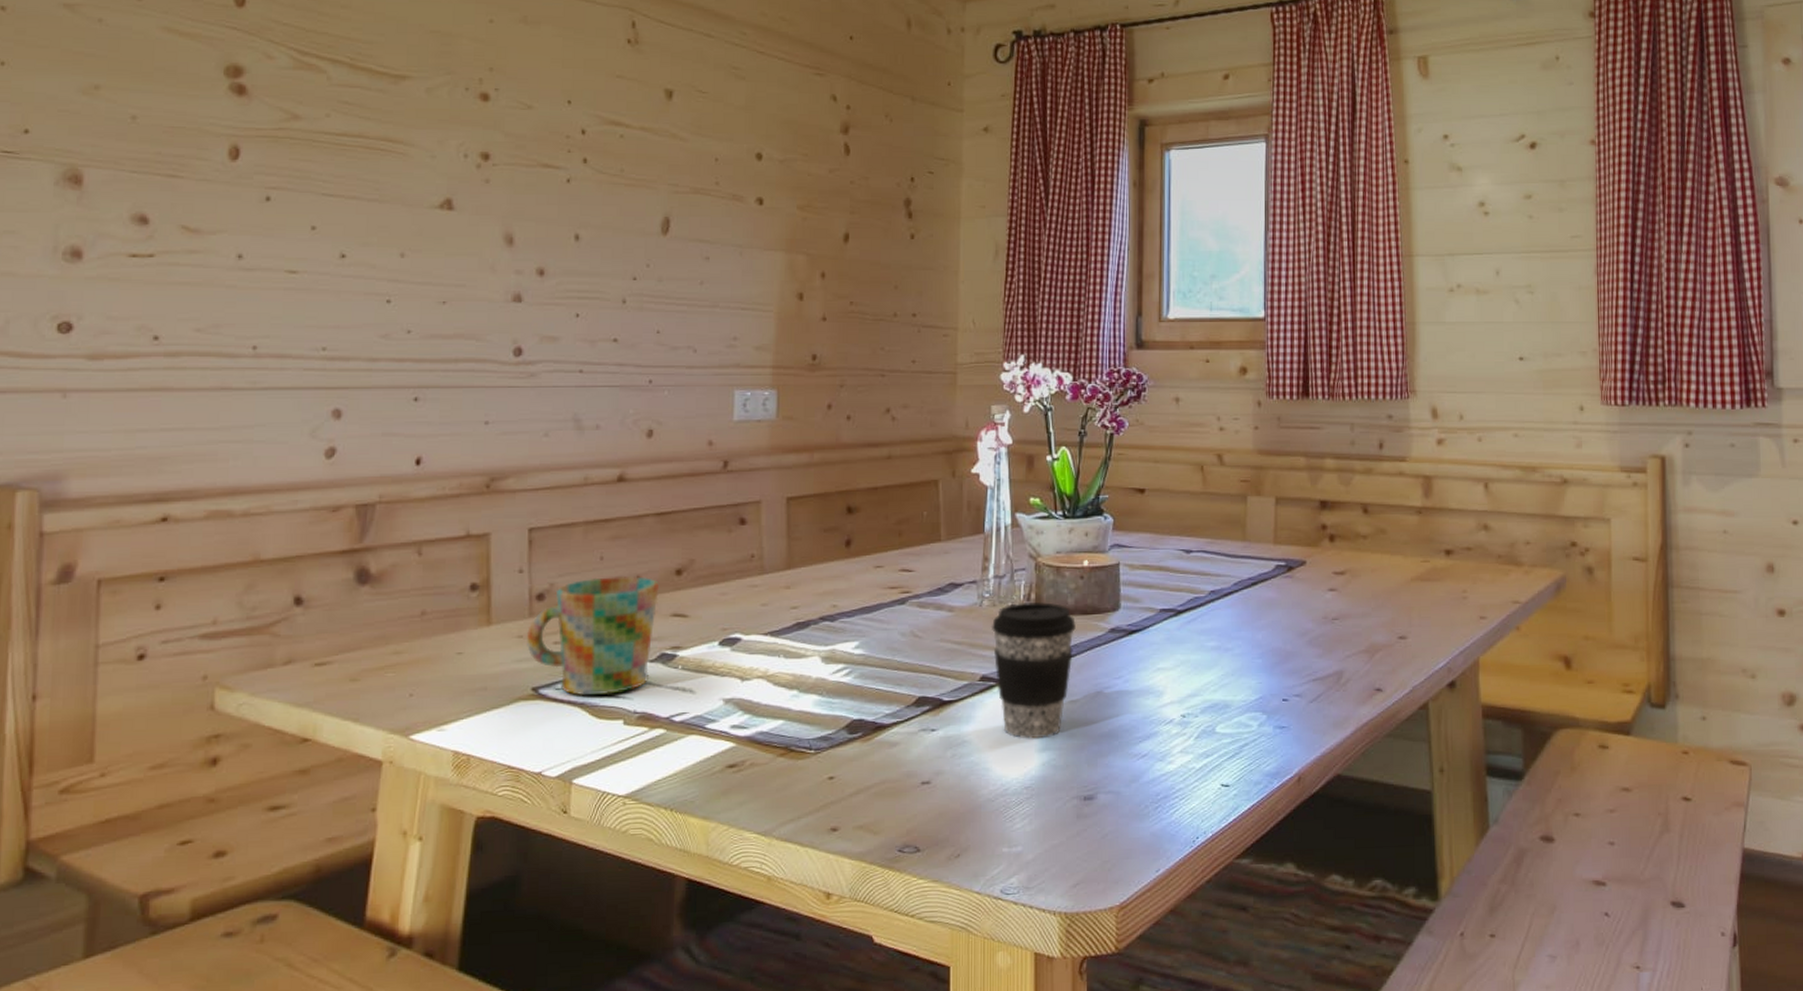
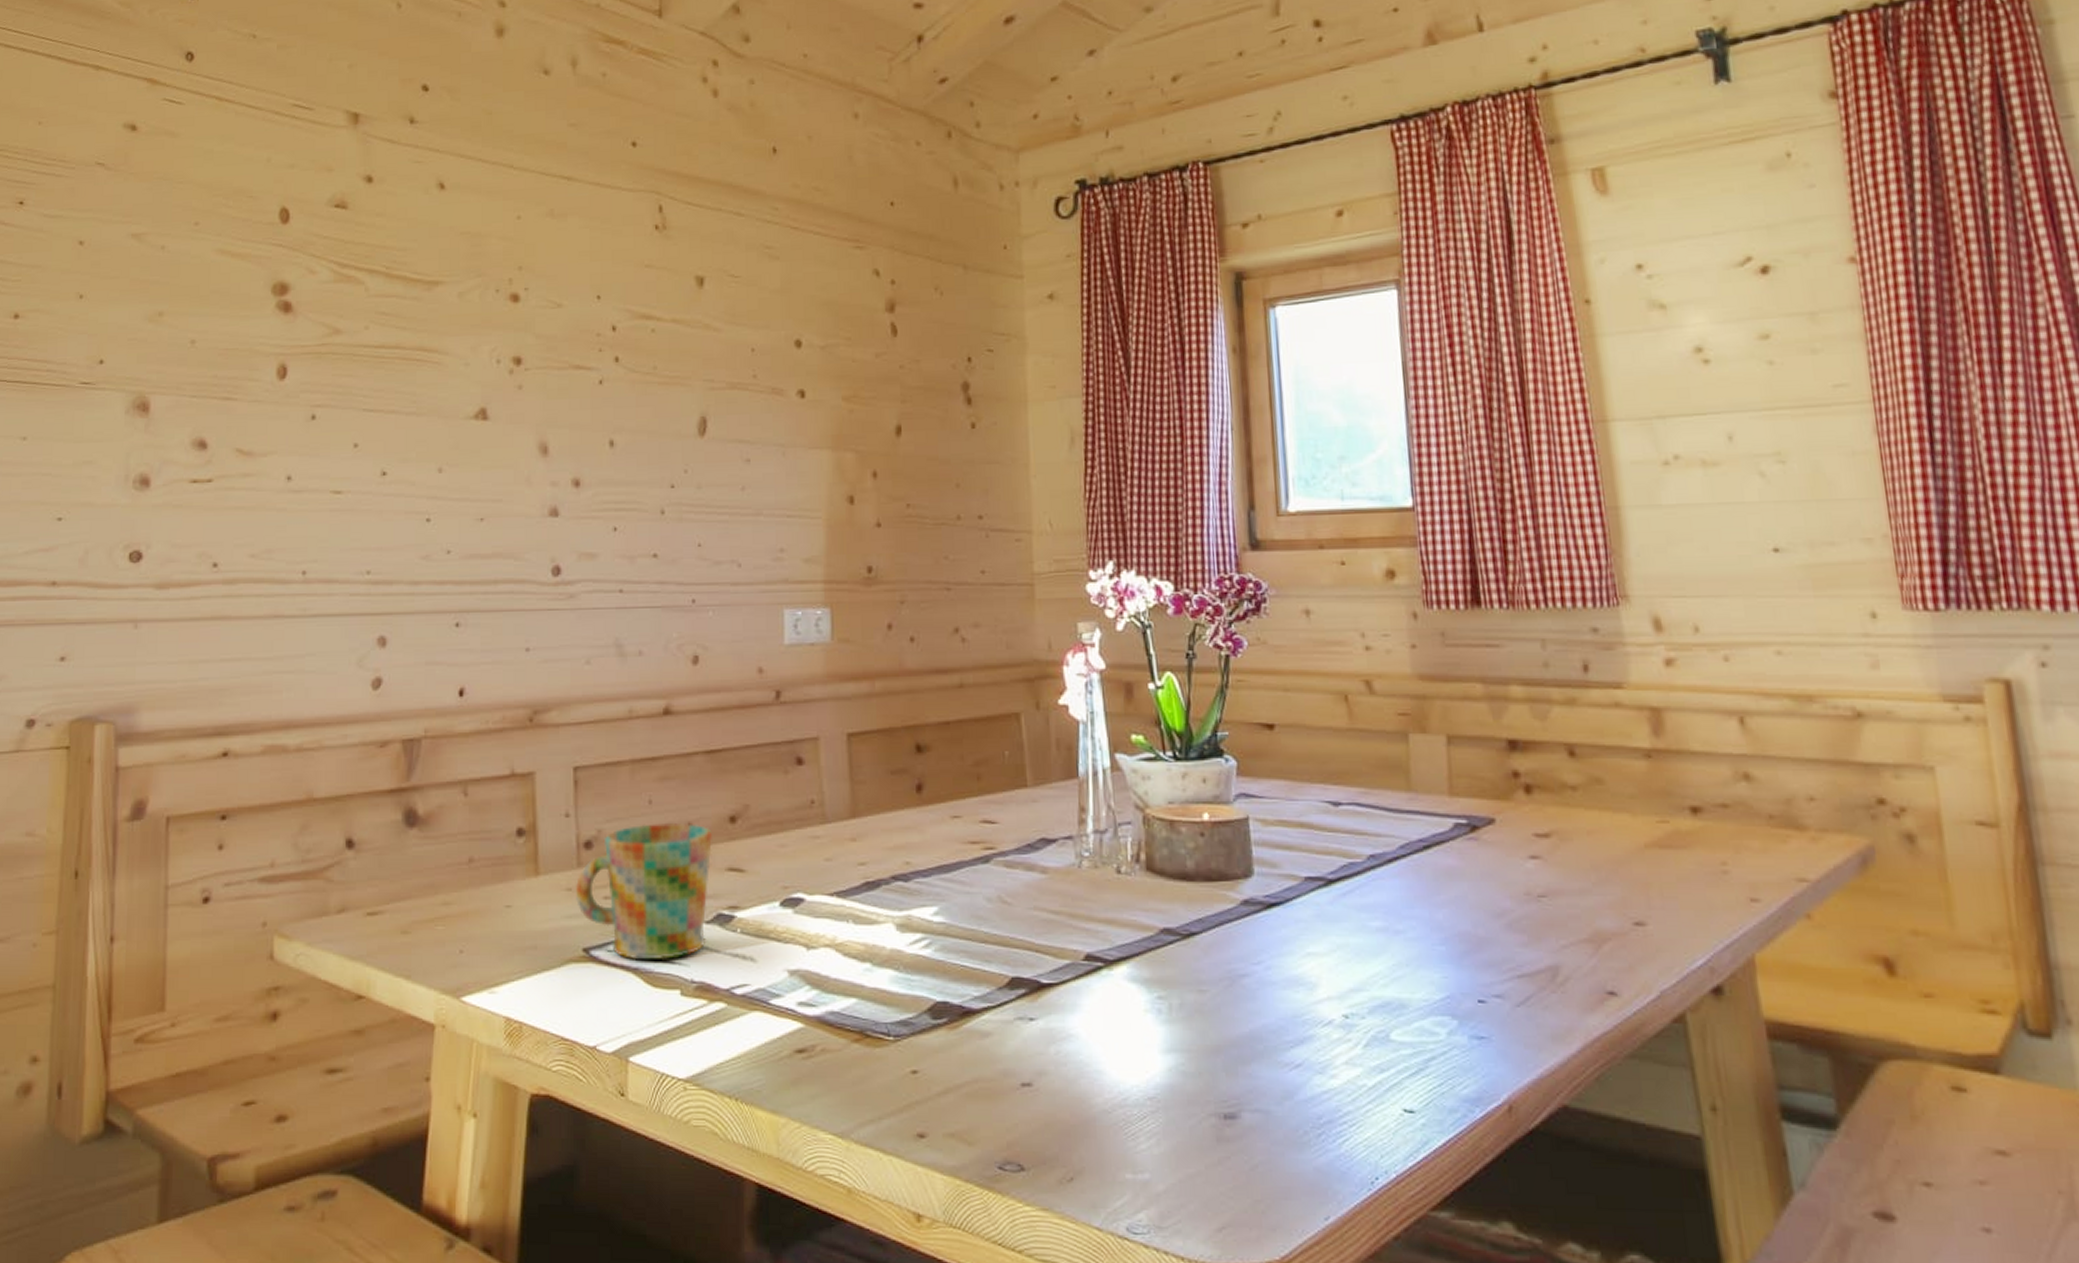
coffee cup: present [991,601,1076,739] -> none [1093,863,1199,1037]

